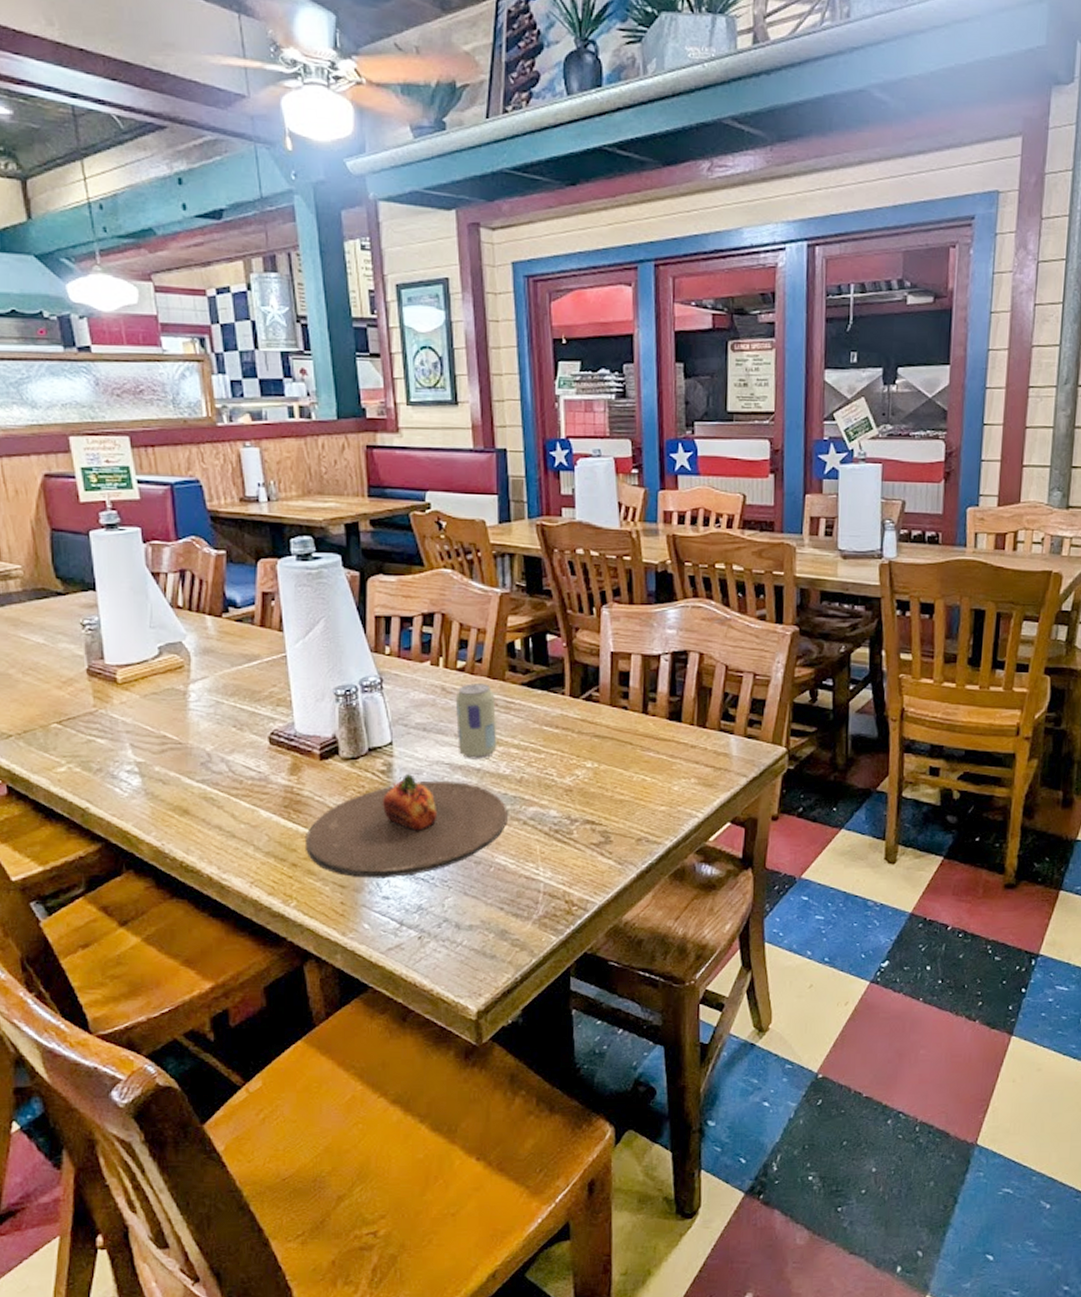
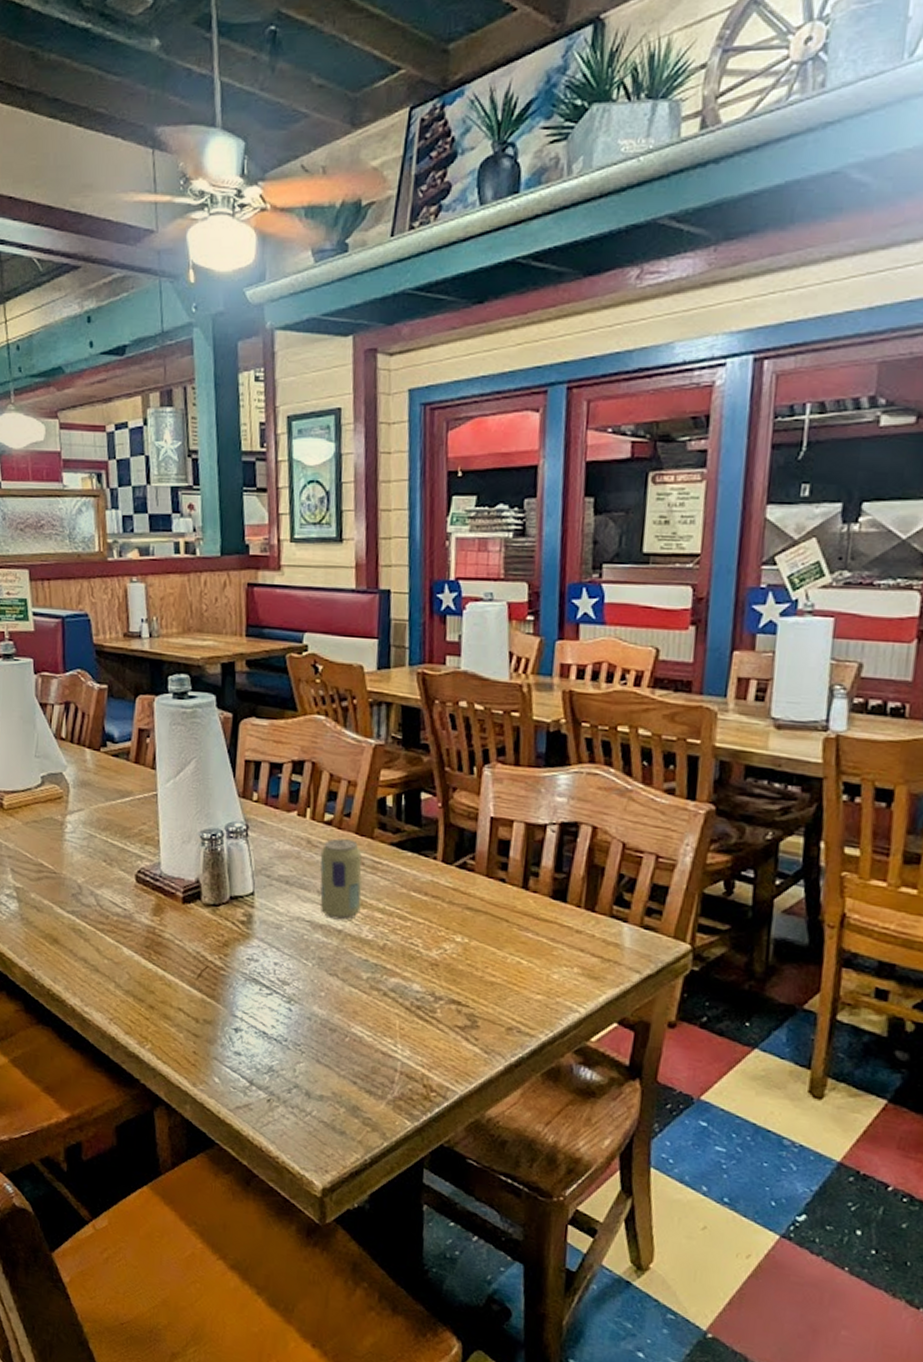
plate: present [306,774,508,878] -> none [163,927,368,1034]

